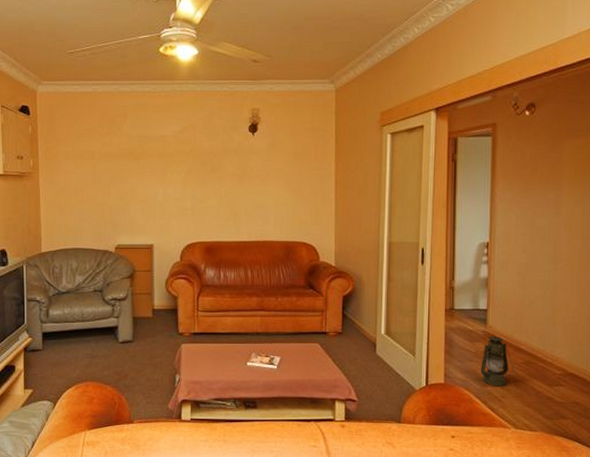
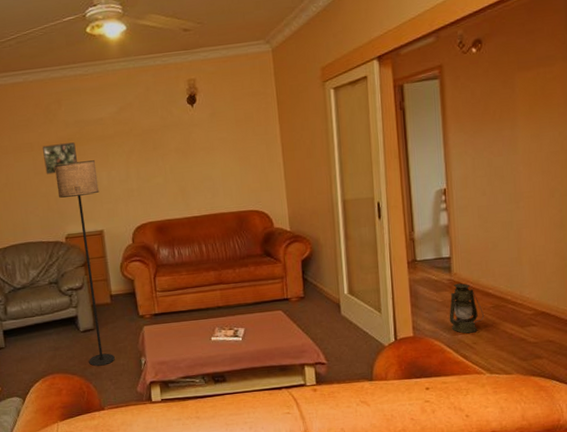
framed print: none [104,156,136,184] -> present [42,142,78,175]
floor lamp: none [113,175,154,379] -> present [54,160,115,367]

